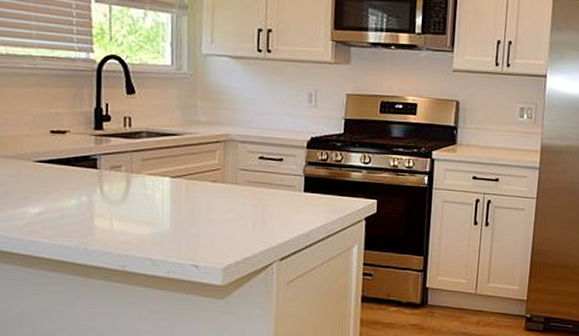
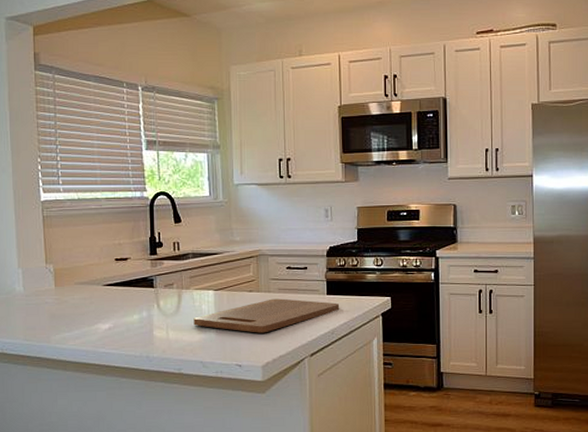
cutting board: none [143,192,318,231] -> present [193,298,340,333]

